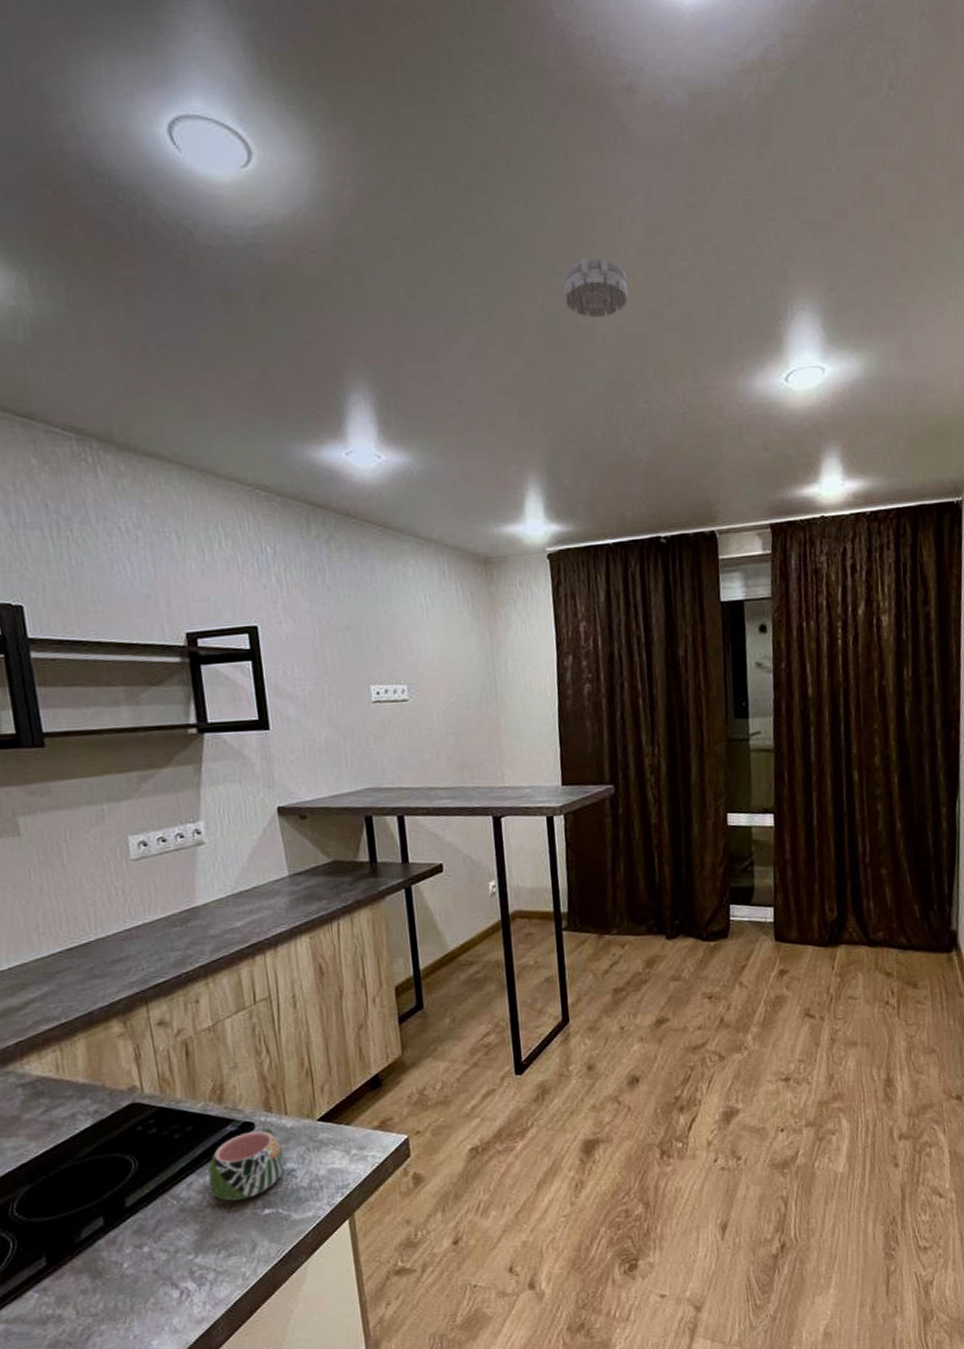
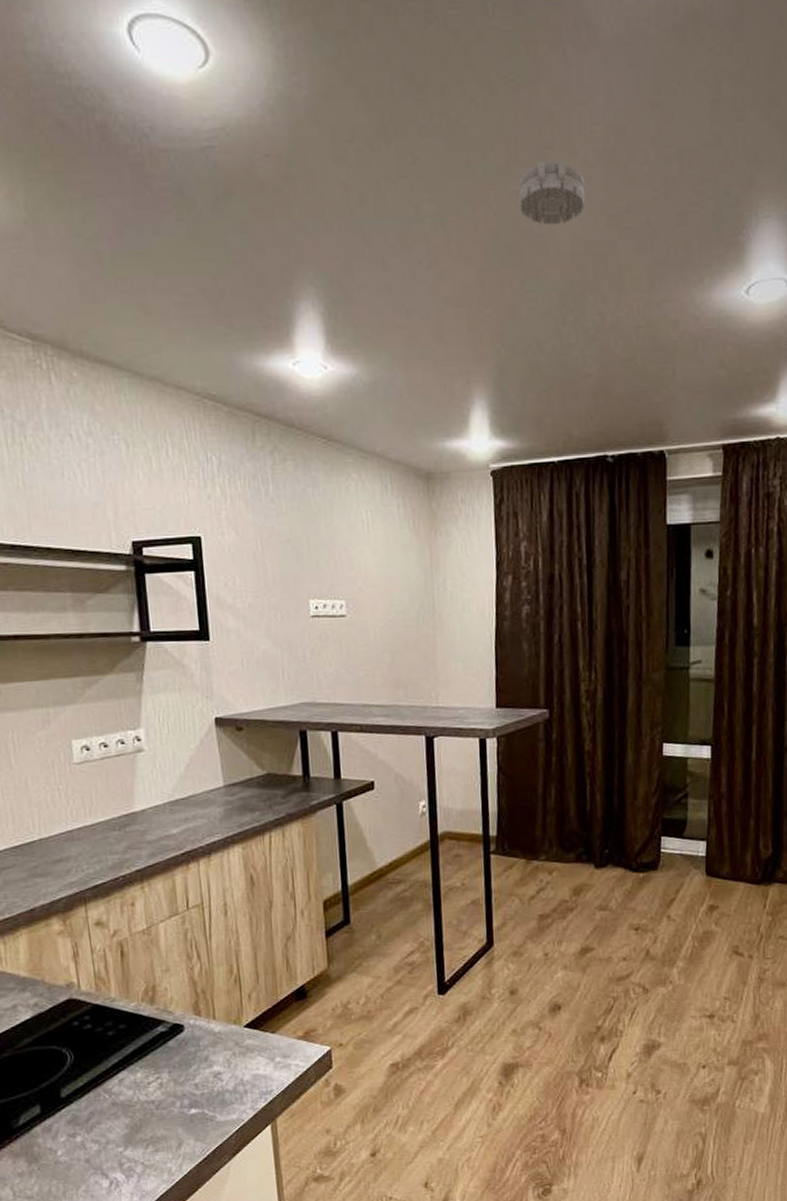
mug: present [208,1127,285,1202] -> none [139,1030,212,1099]

